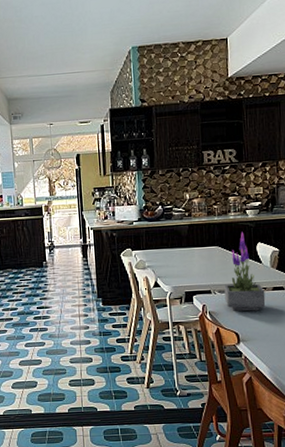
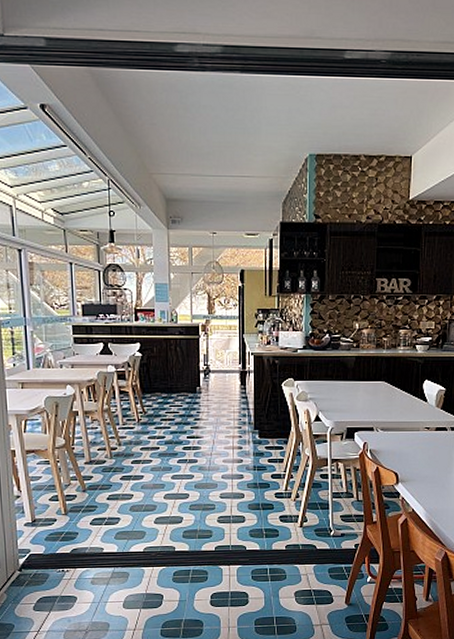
potted plant: present [224,231,266,311] -> none [387,367,428,451]

